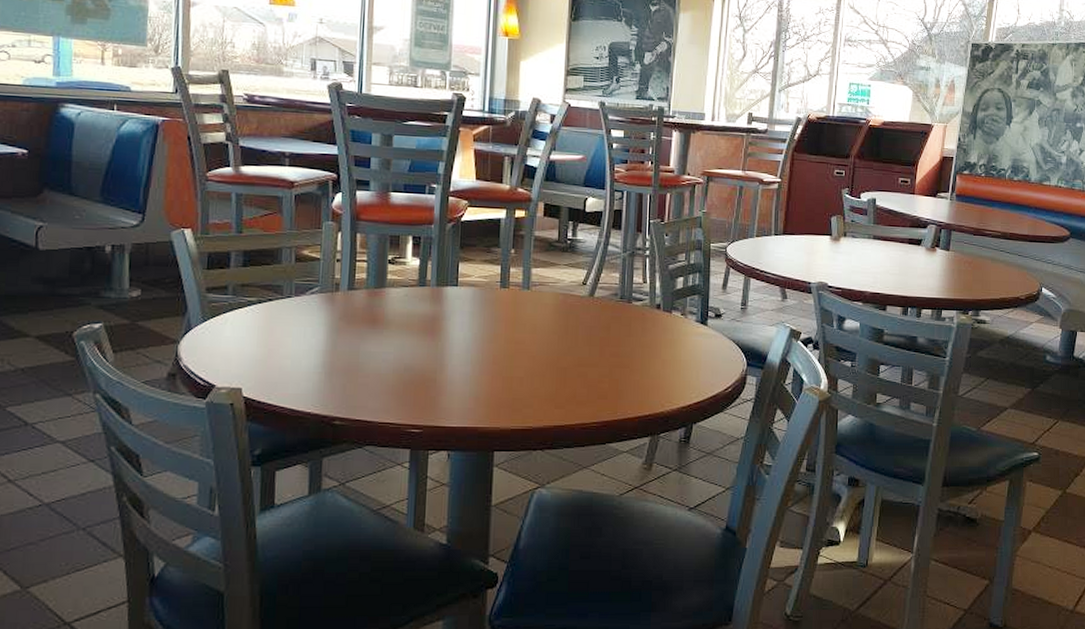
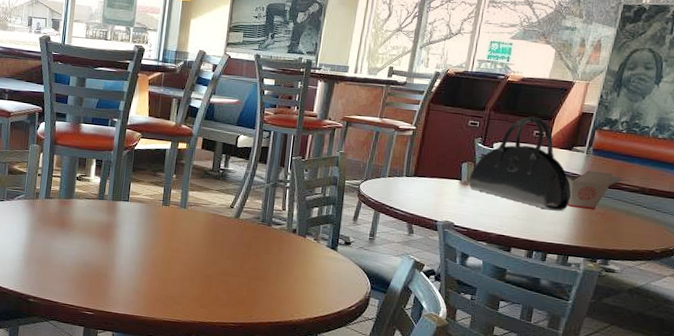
handbag: none [839,162,939,263] -> present [468,115,571,211]
takeout container: none [933,217,986,259] -> present [566,170,623,210]

